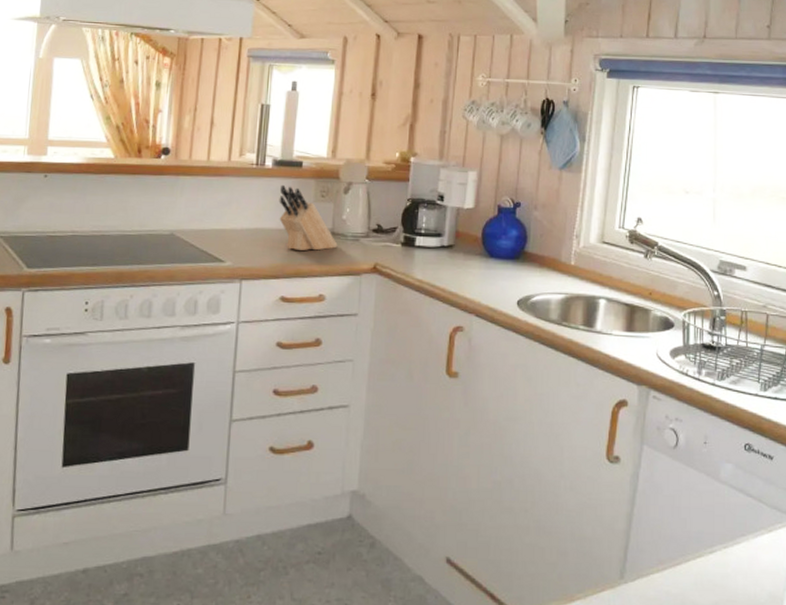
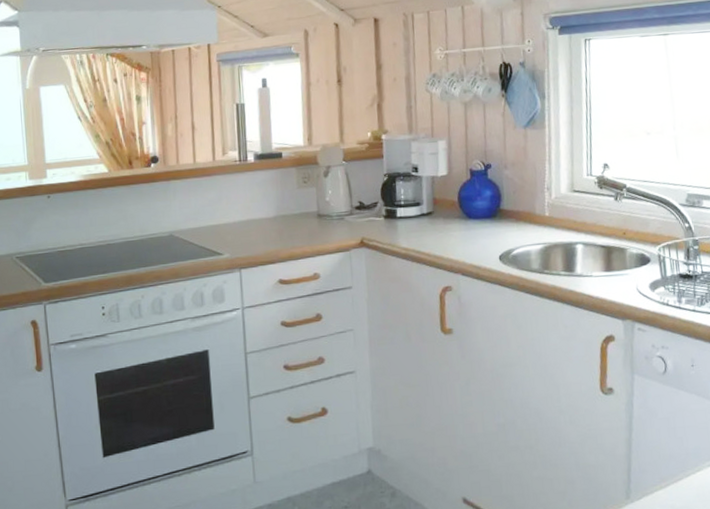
knife block: present [279,184,338,251] -> none [264,176,325,236]

